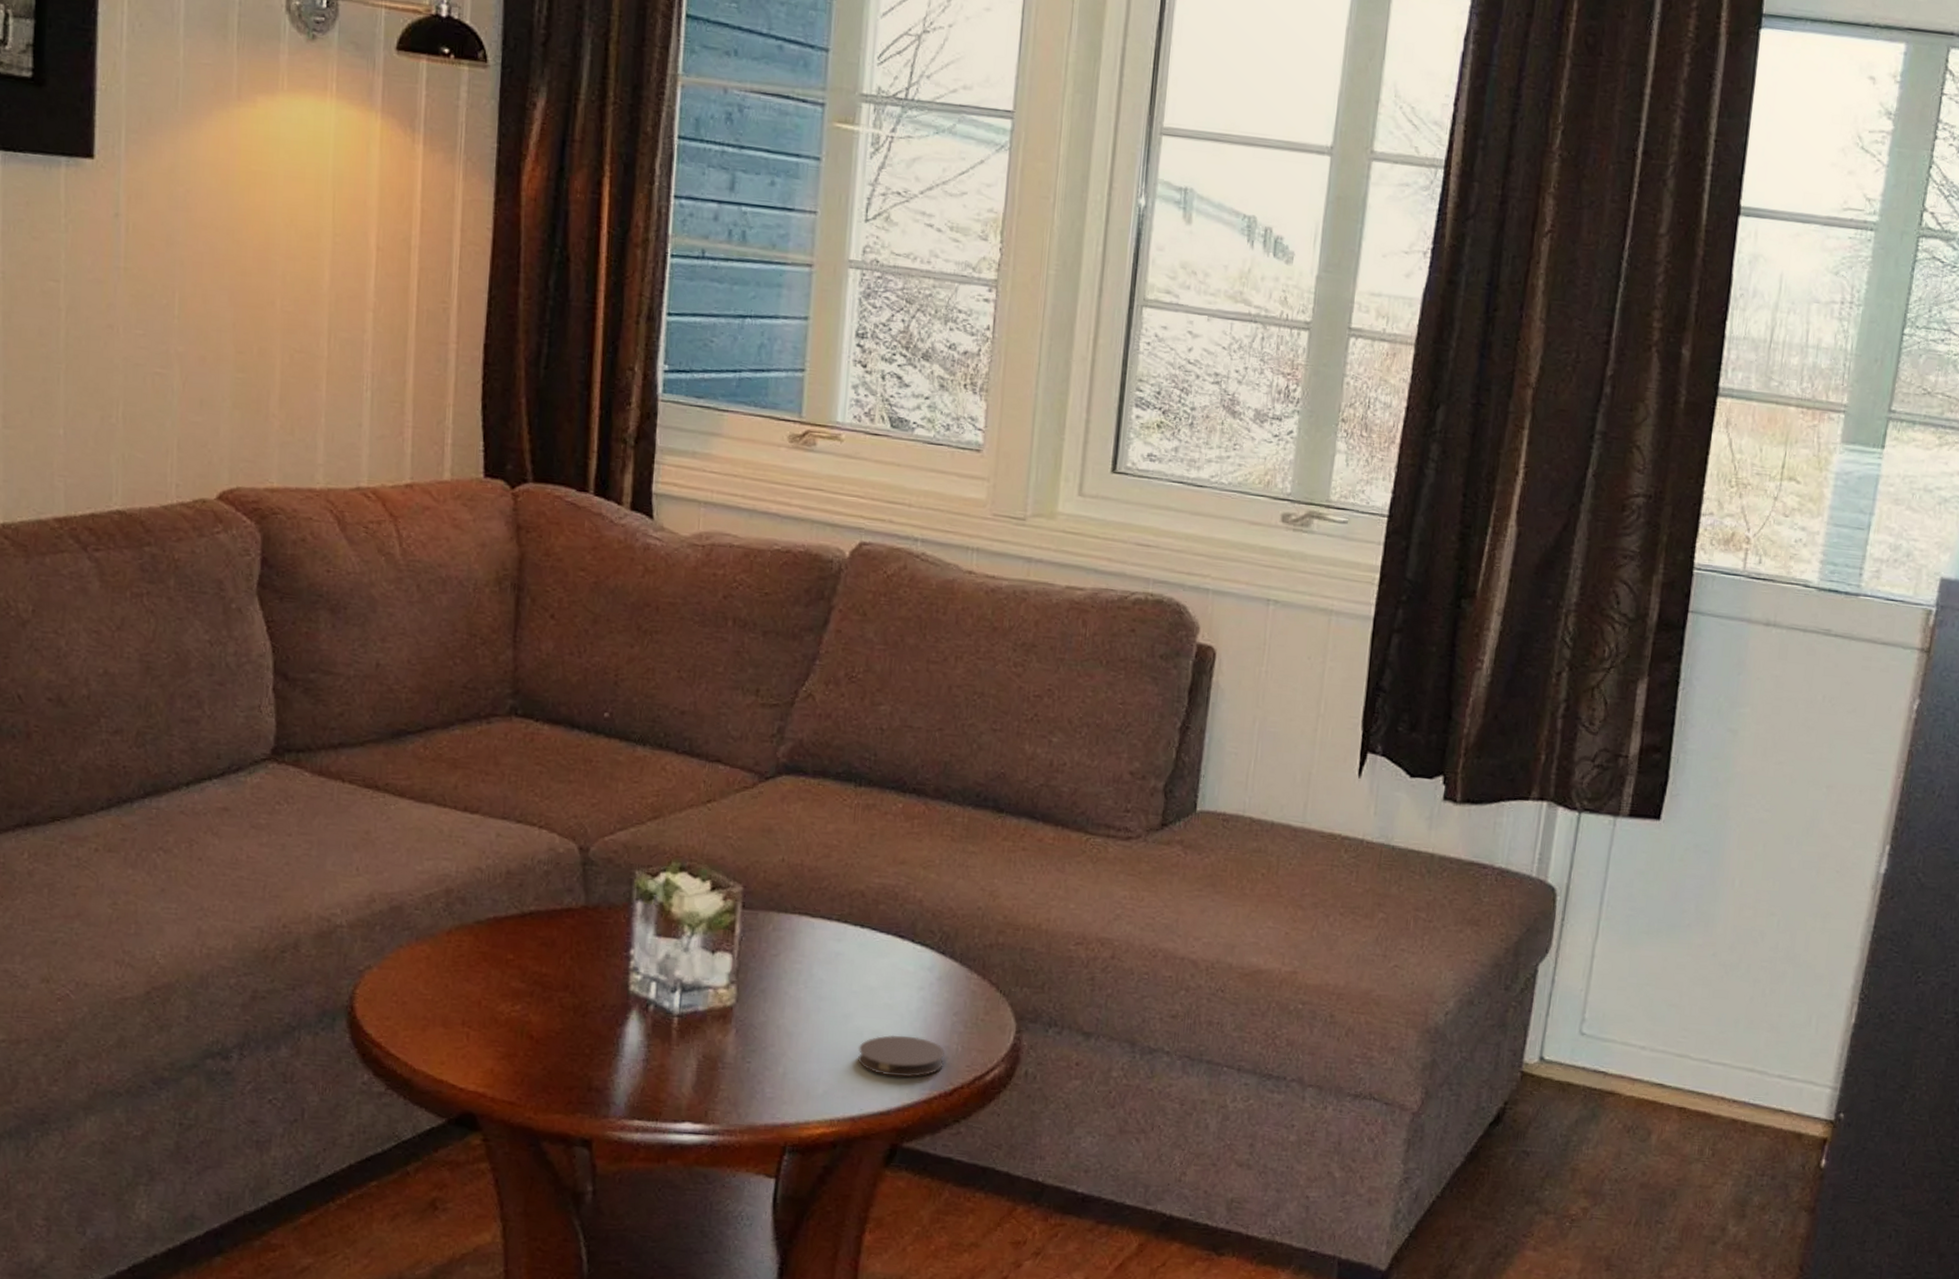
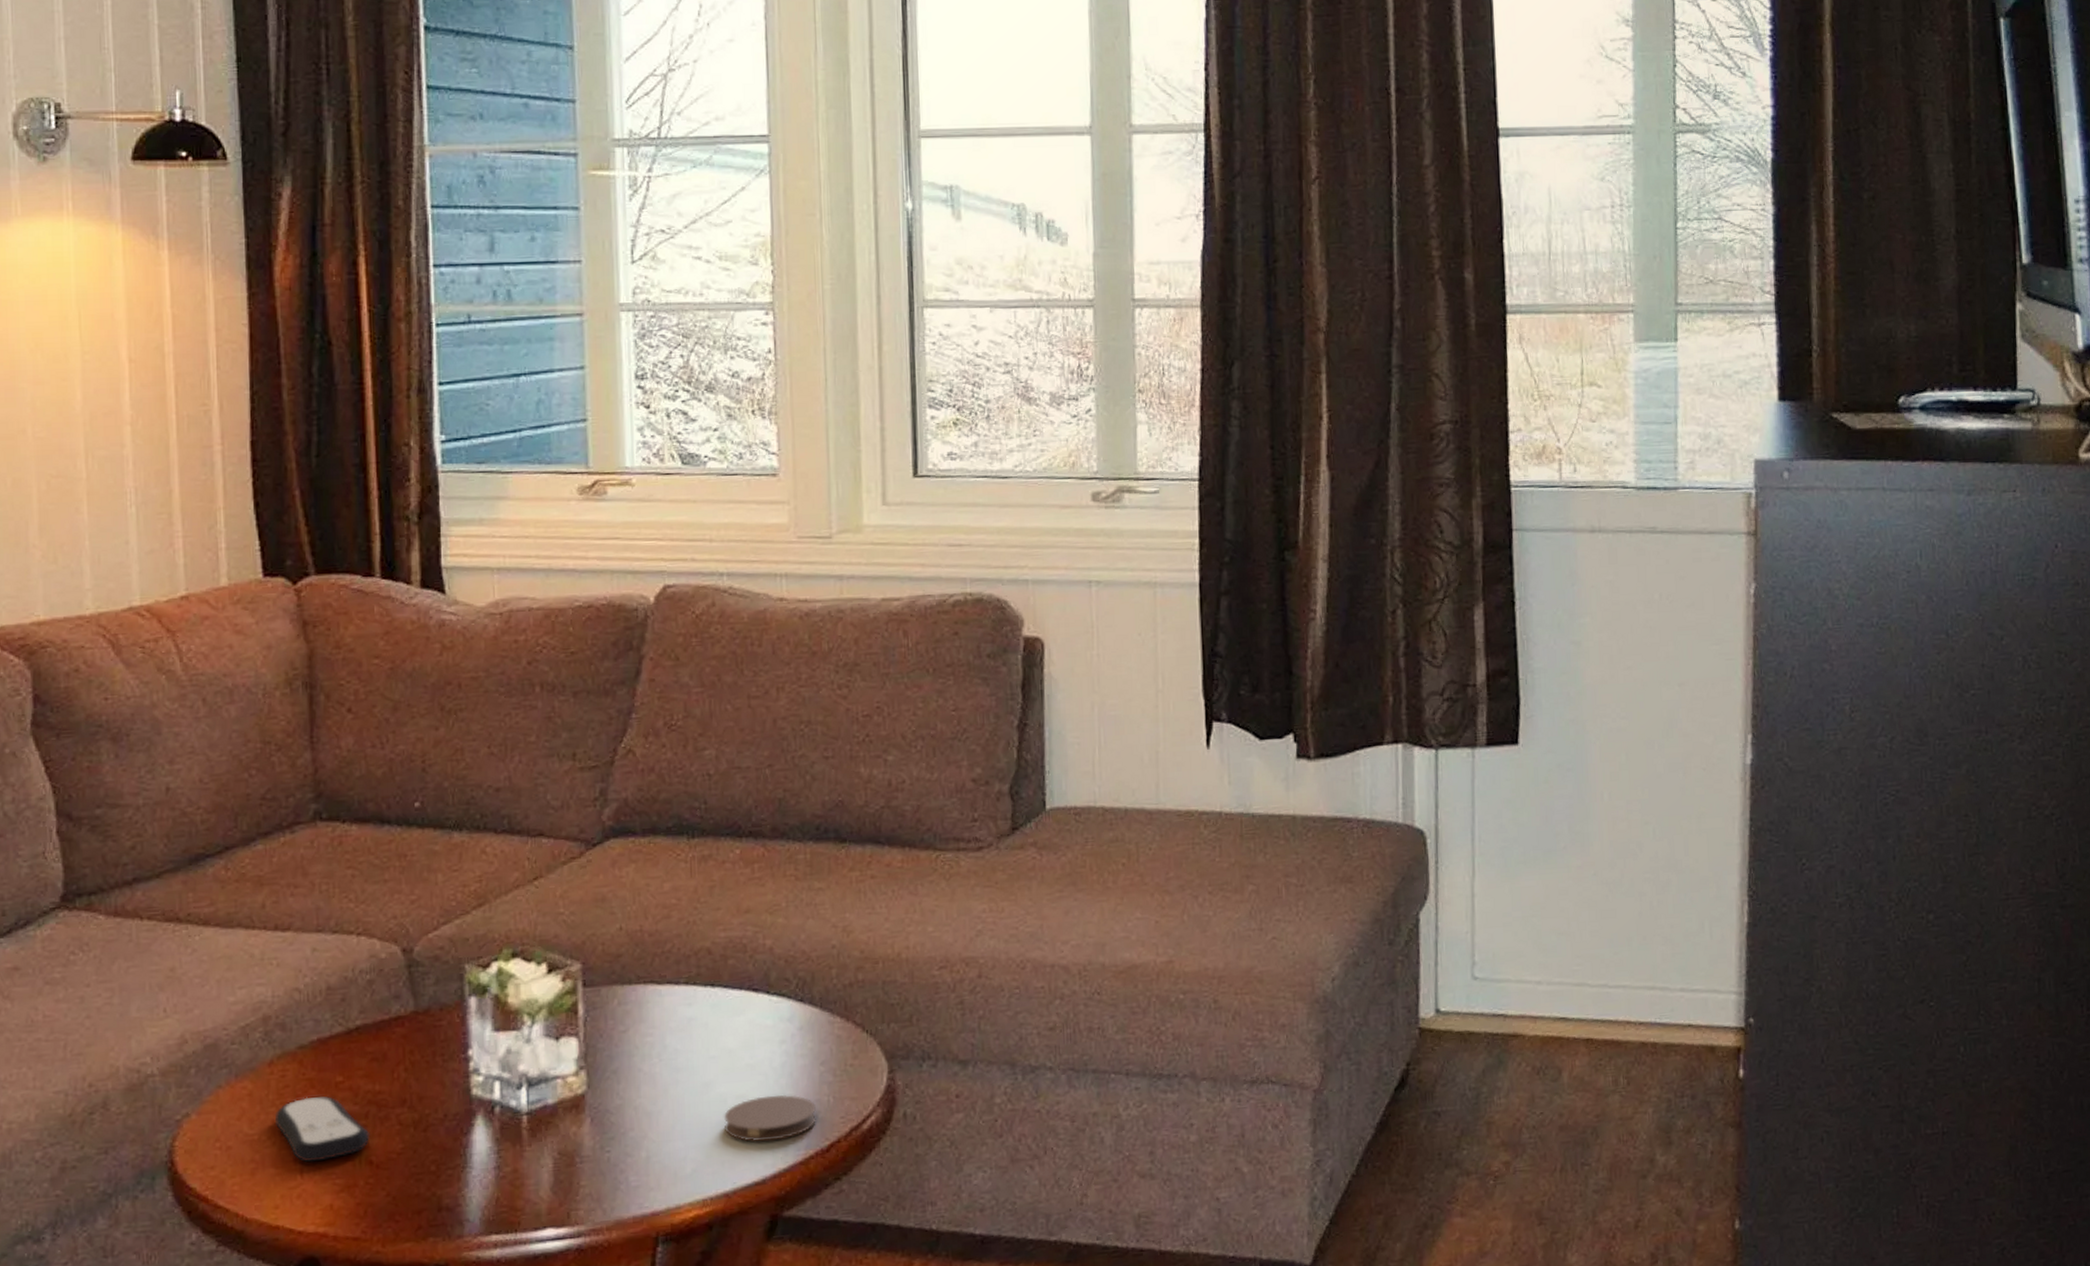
remote control: none [448,968,534,1028] -> present [274,1095,371,1163]

